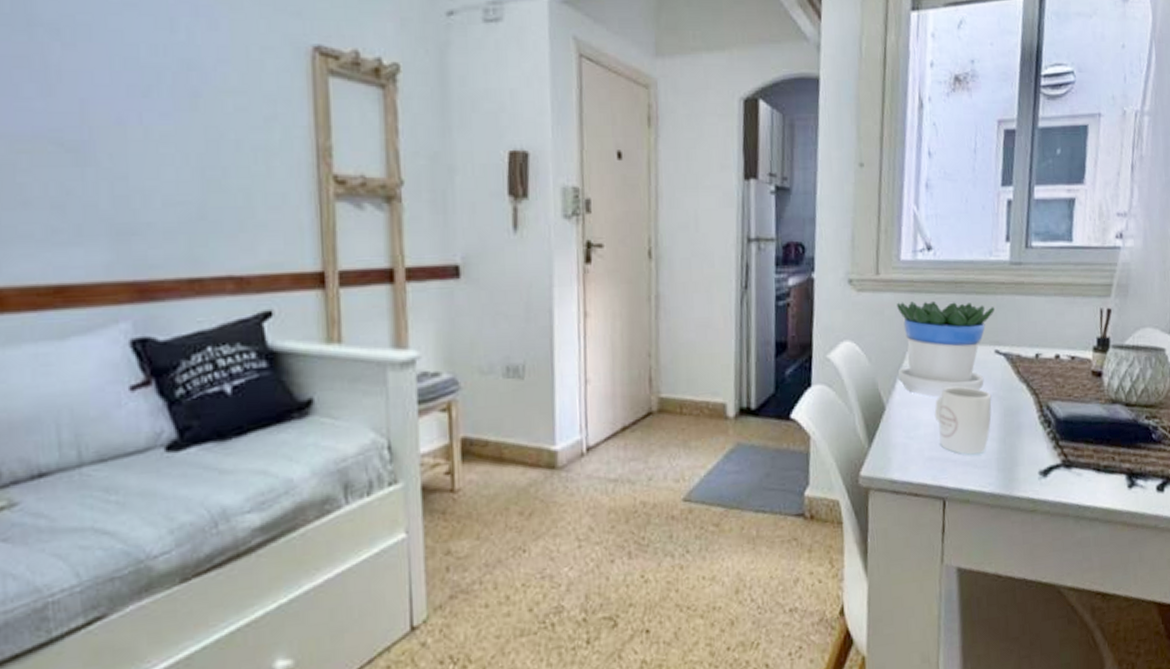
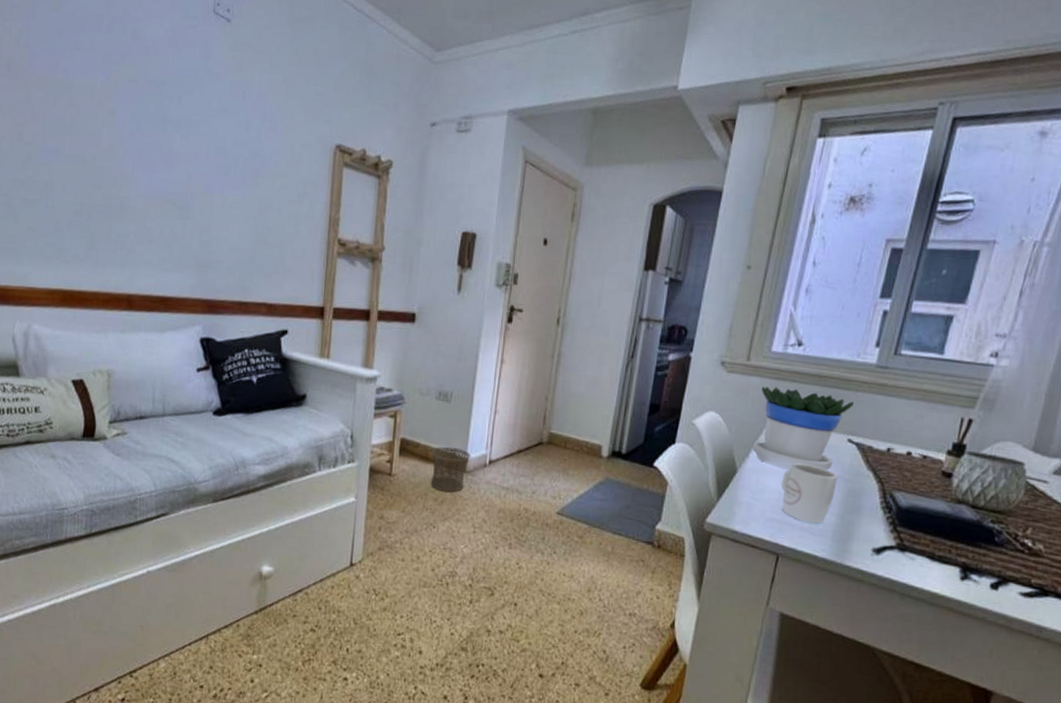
basket: none [505,438,562,501] -> present [430,446,471,493]

